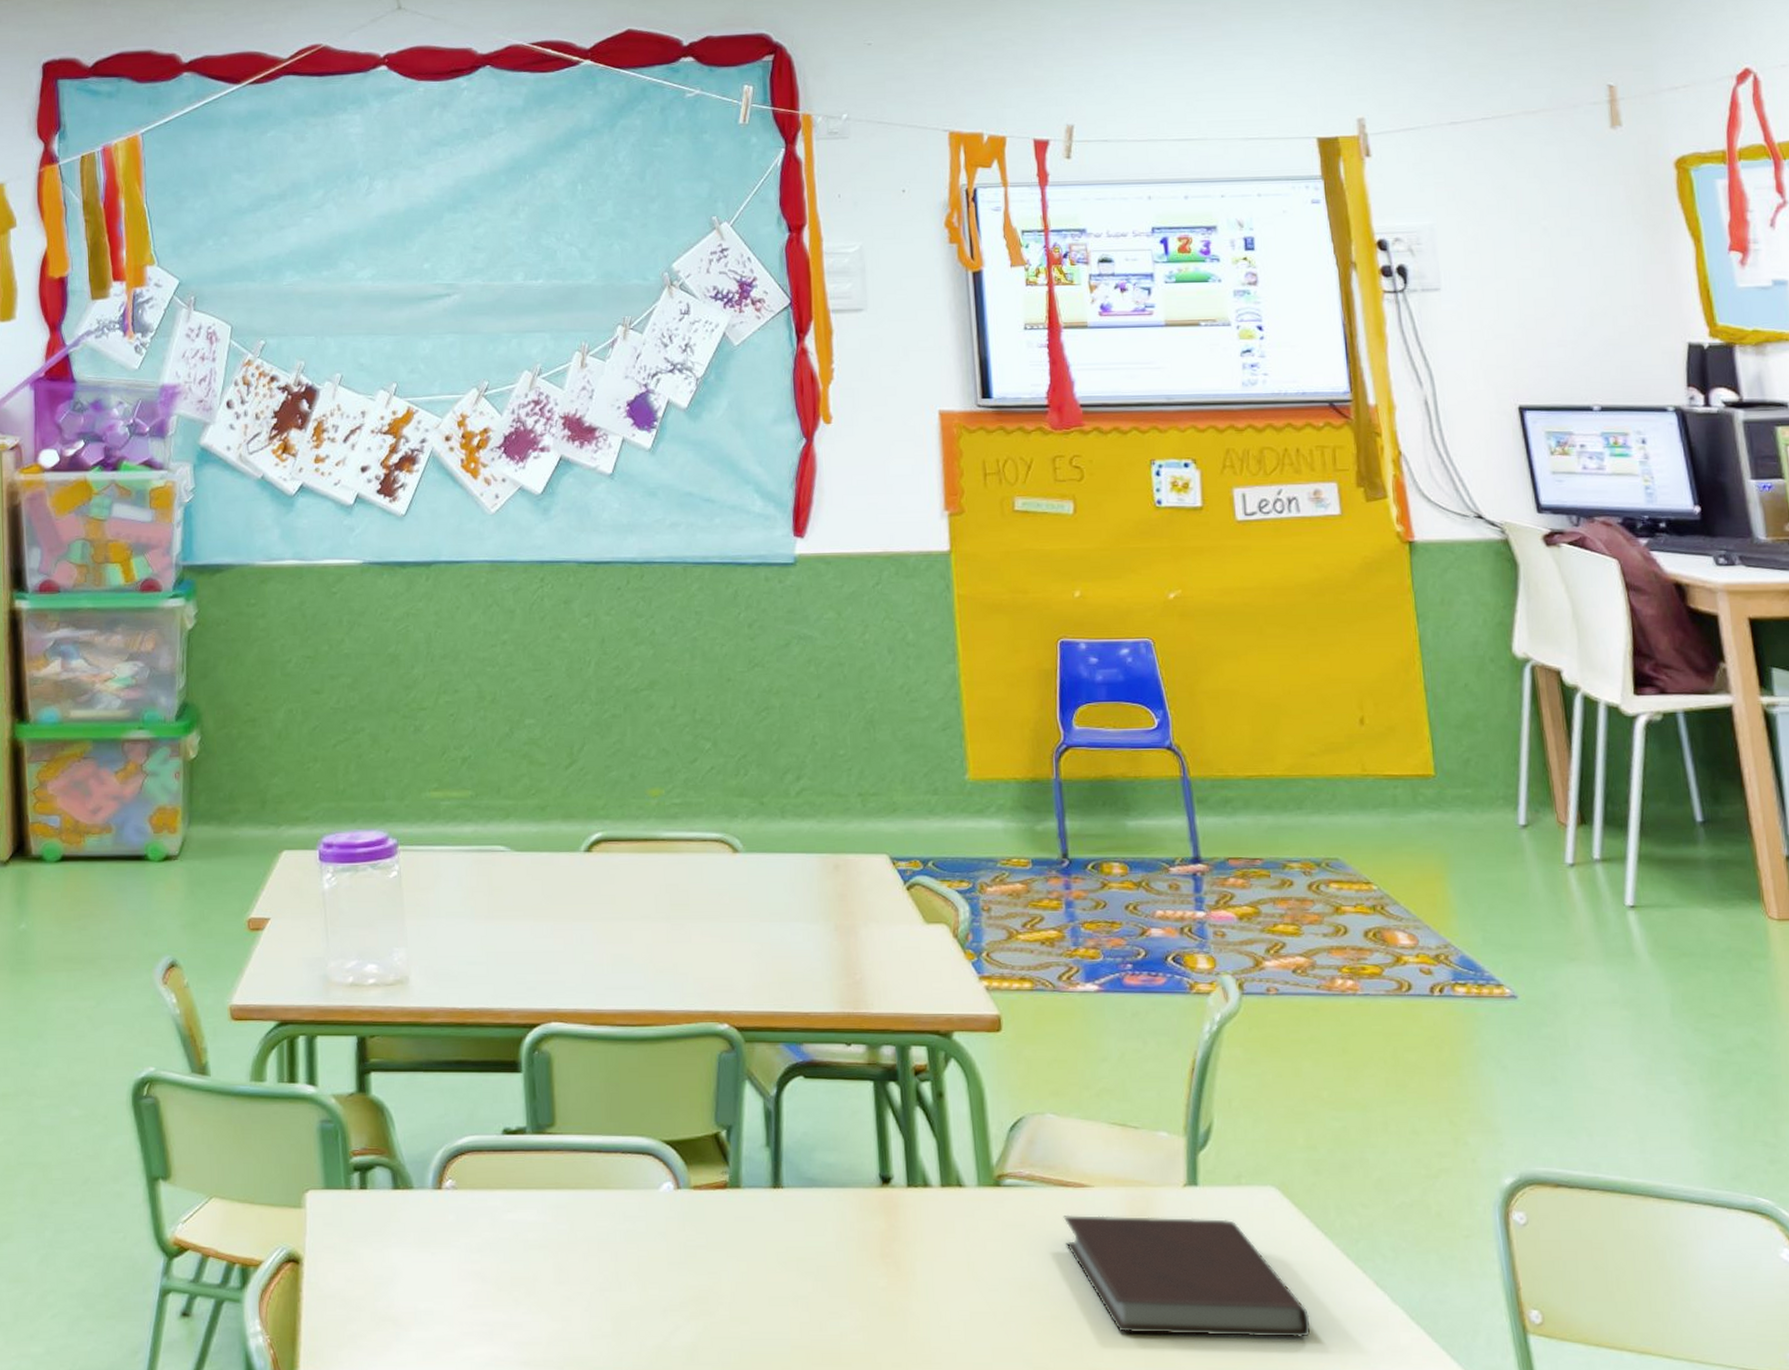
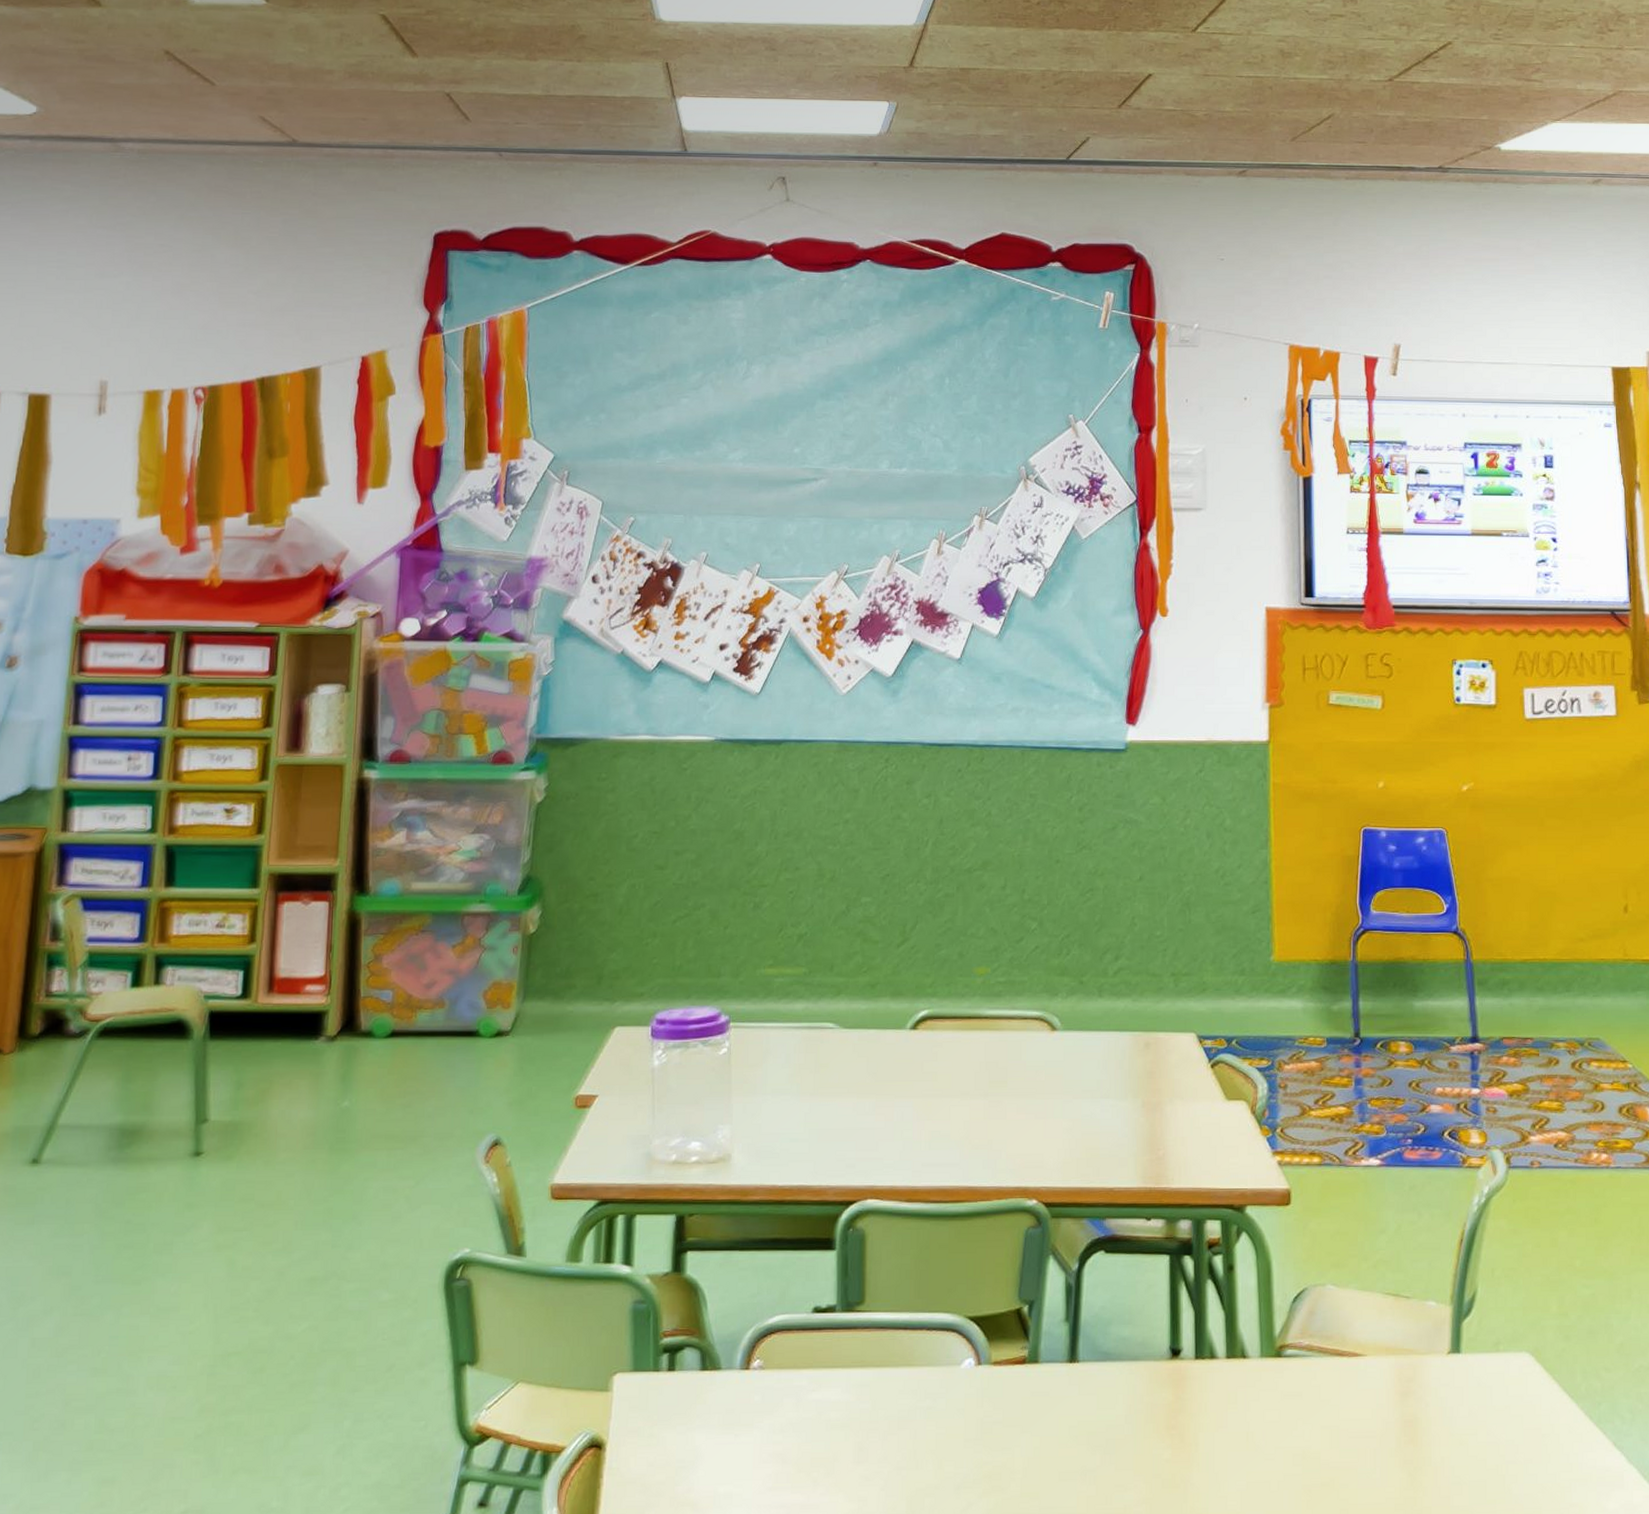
notebook: present [1063,1215,1311,1337] -> none [1337,1384,1555,1499]

